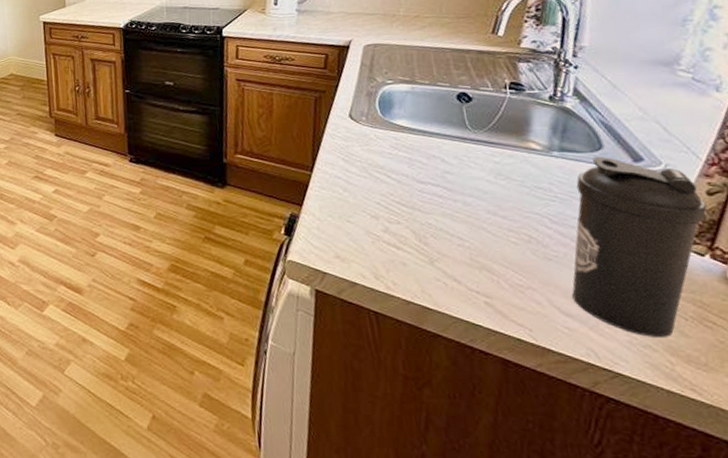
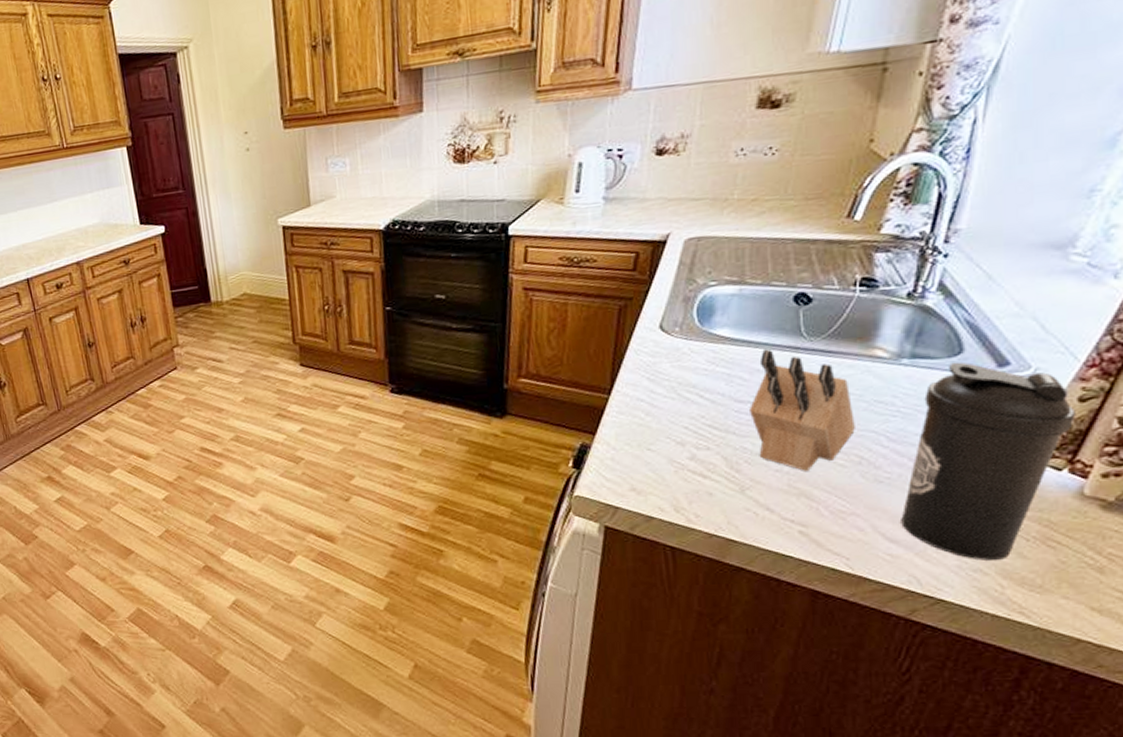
knife block: none [430,138,522,248] -> present [750,349,855,472]

